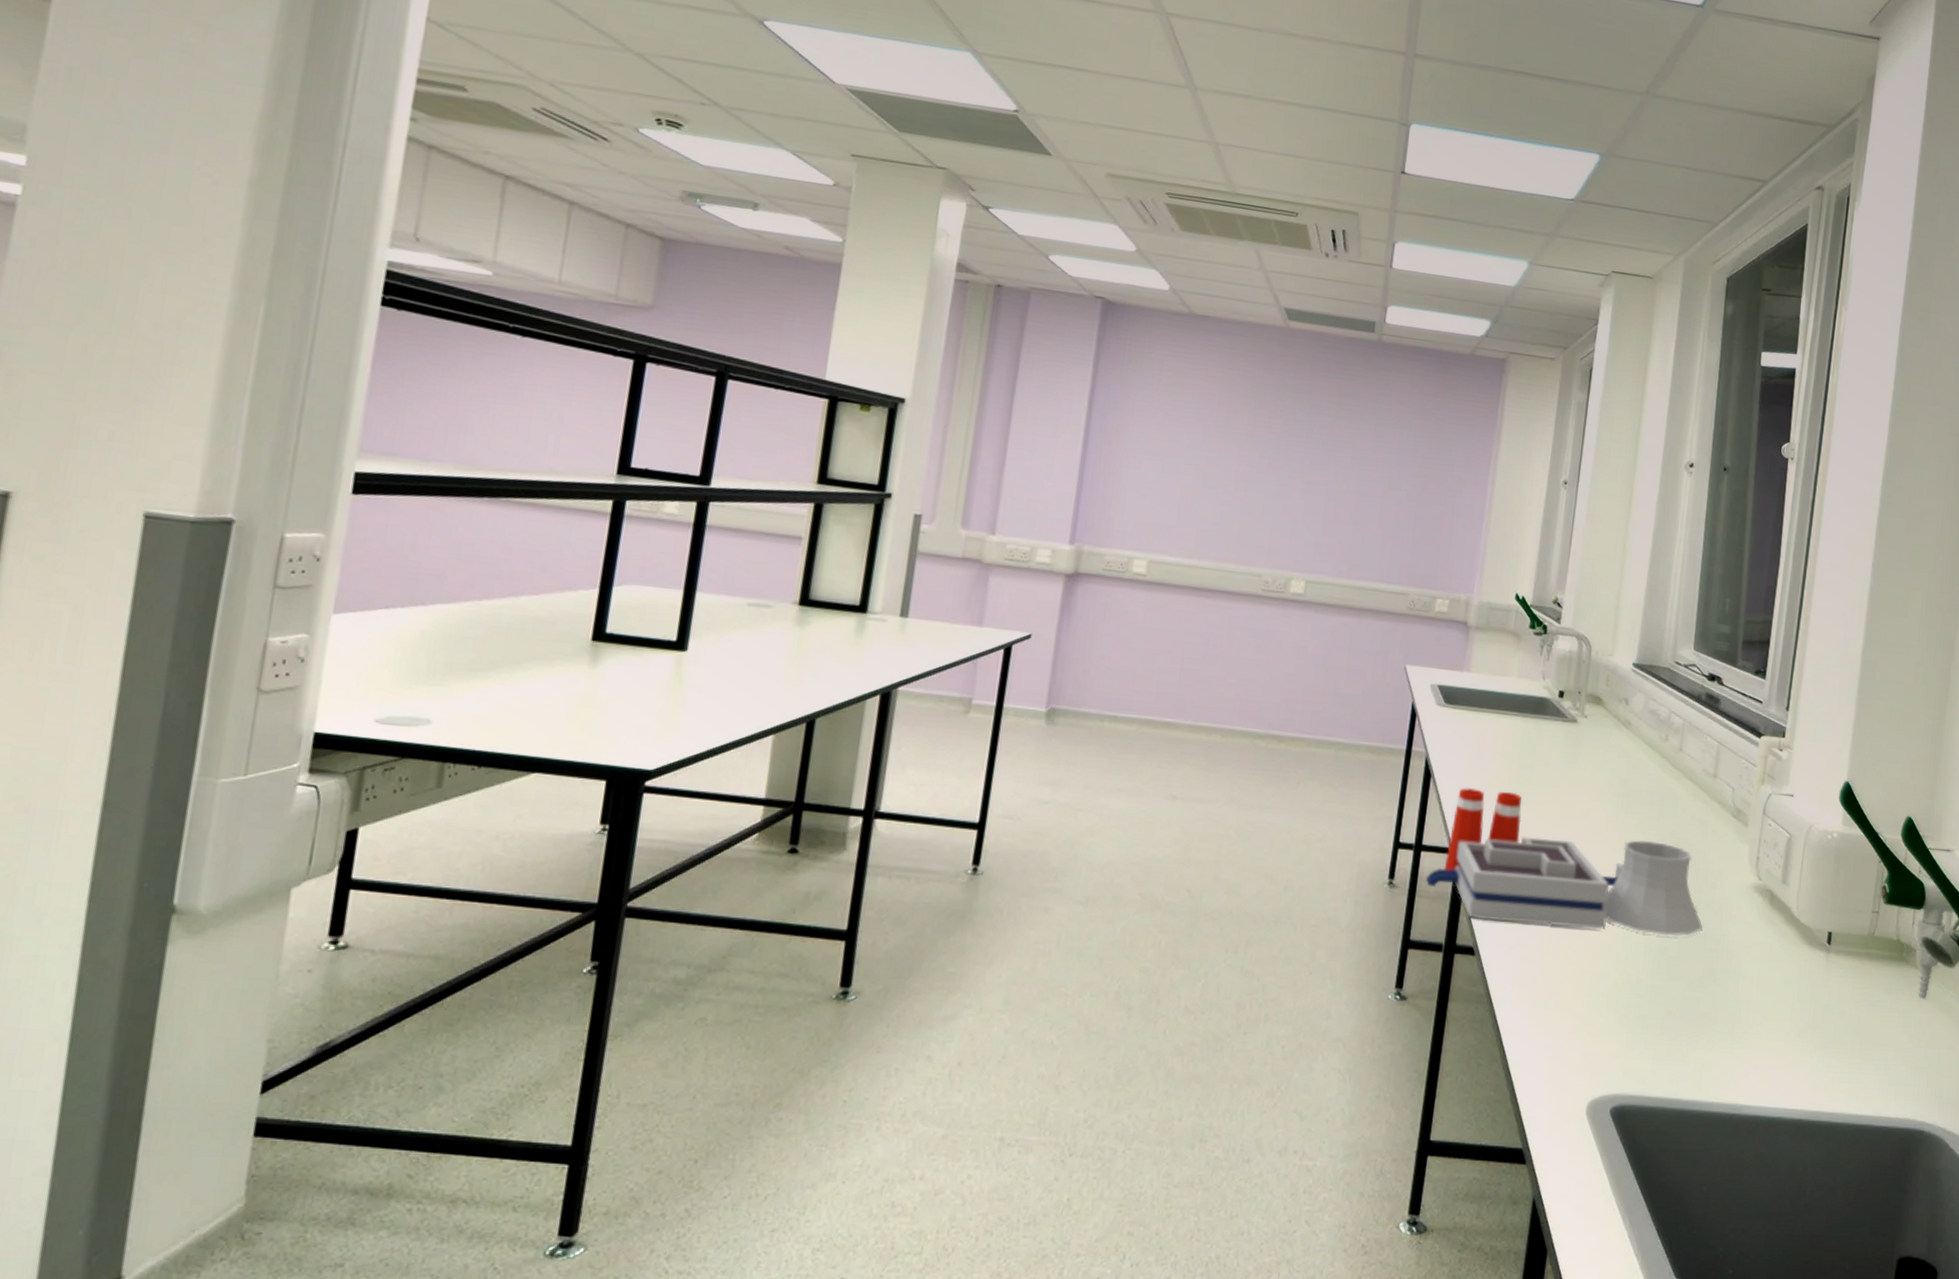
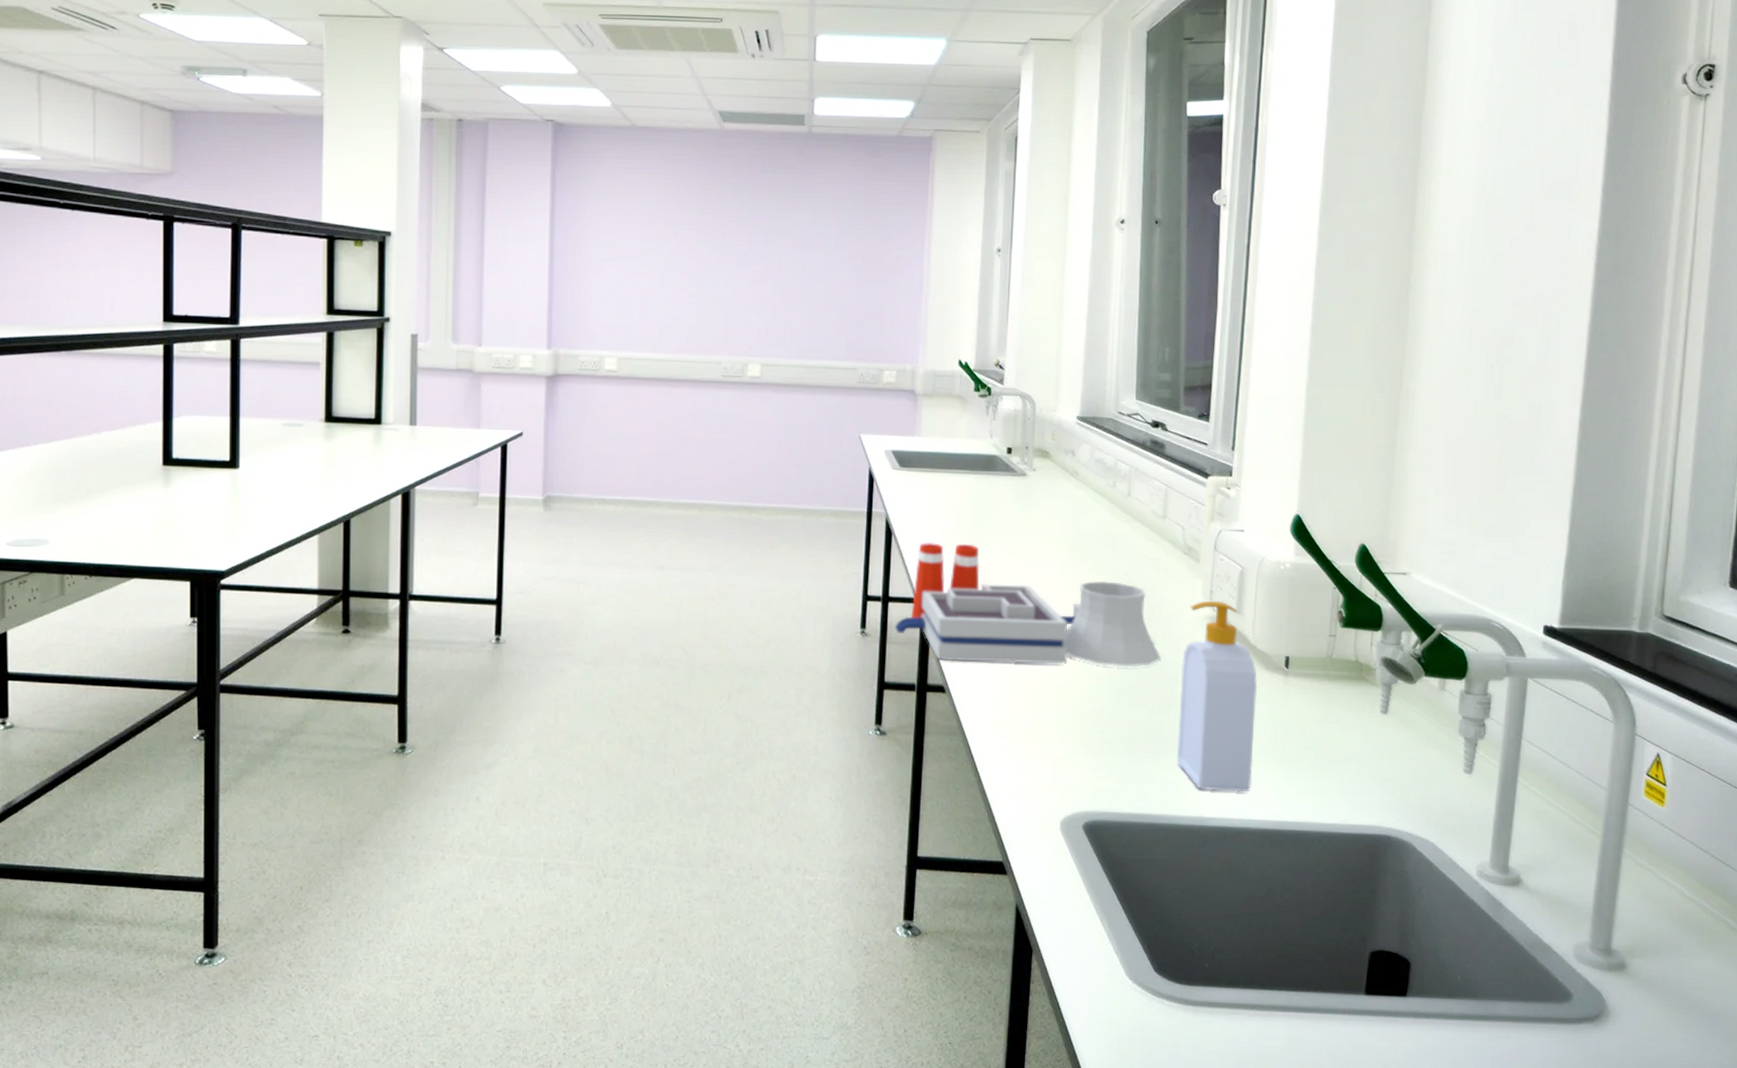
soap bottle: none [1713,867,1799,1078] -> present [1176,600,1258,792]

